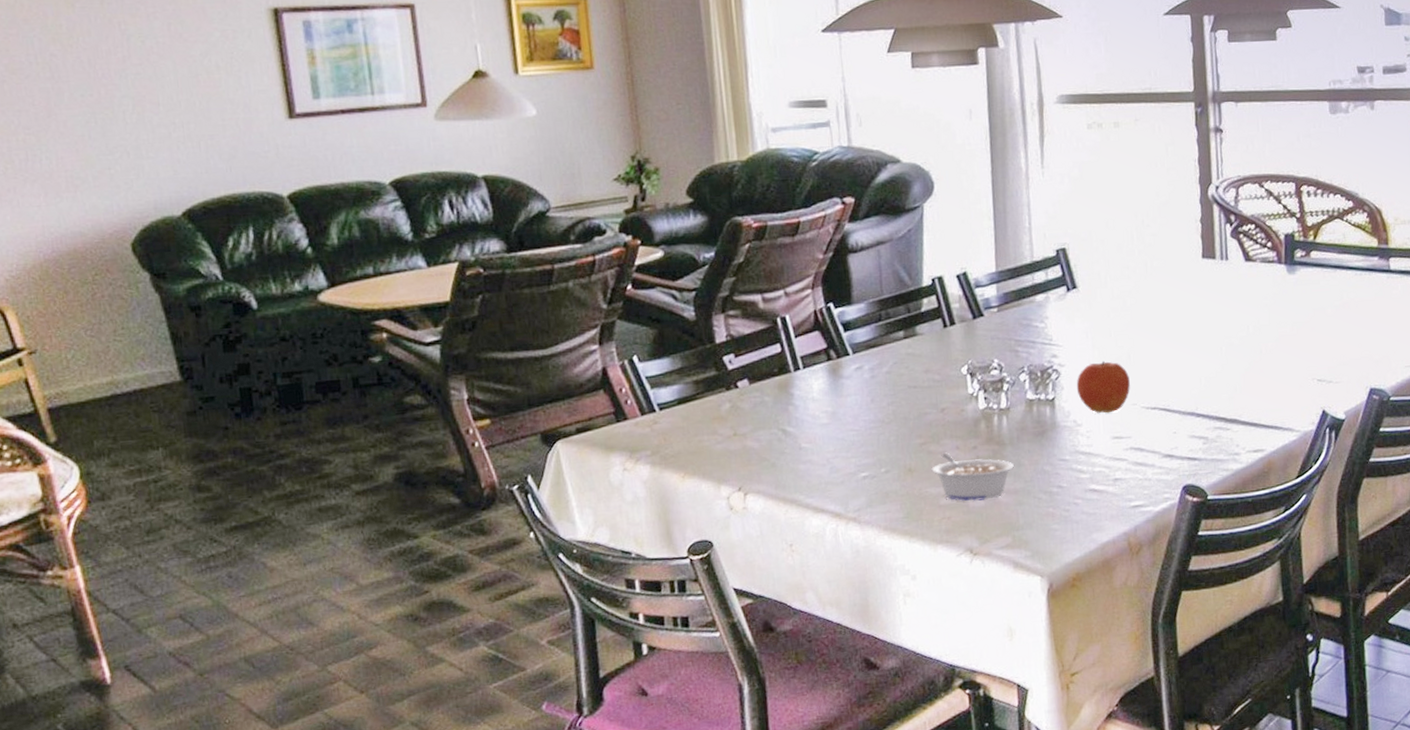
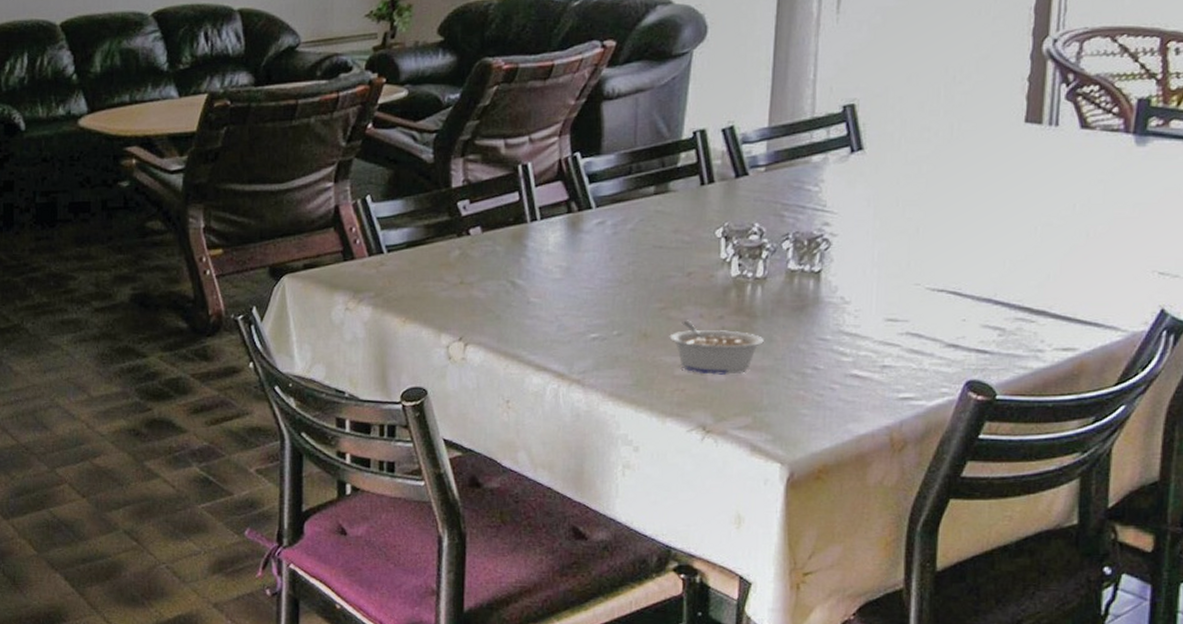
fruit: present [1076,360,1130,413] -> none [848,233,915,292]

